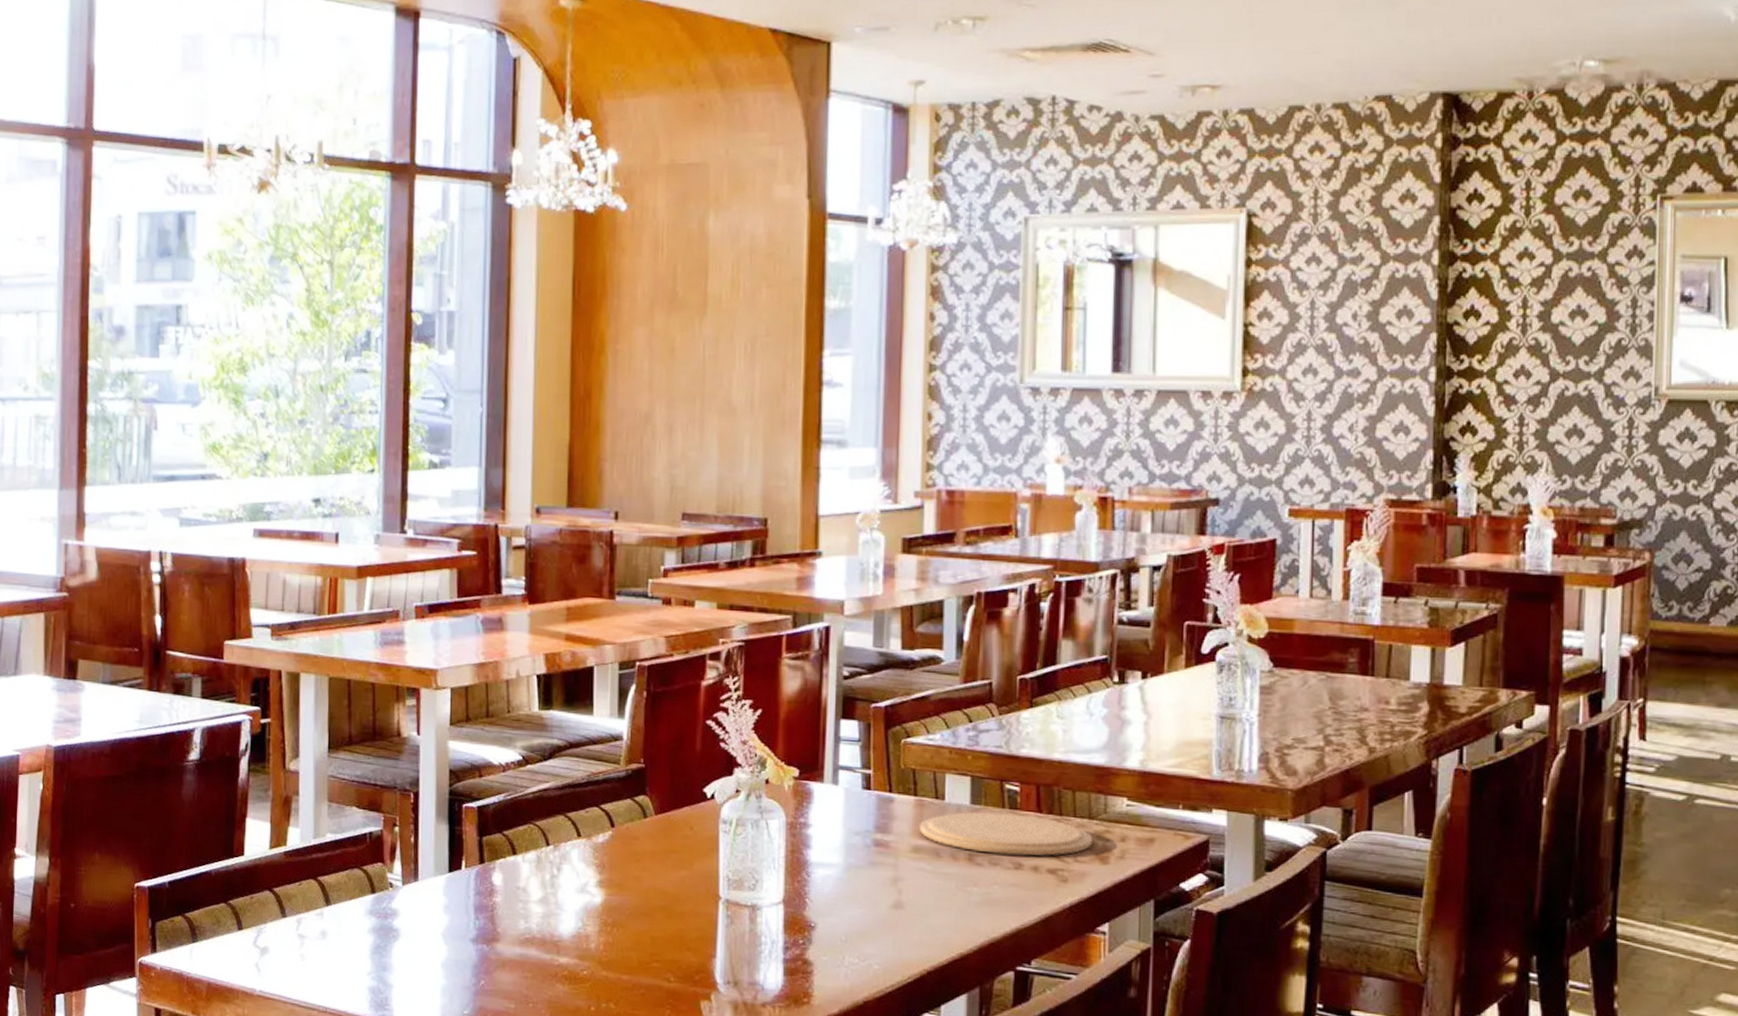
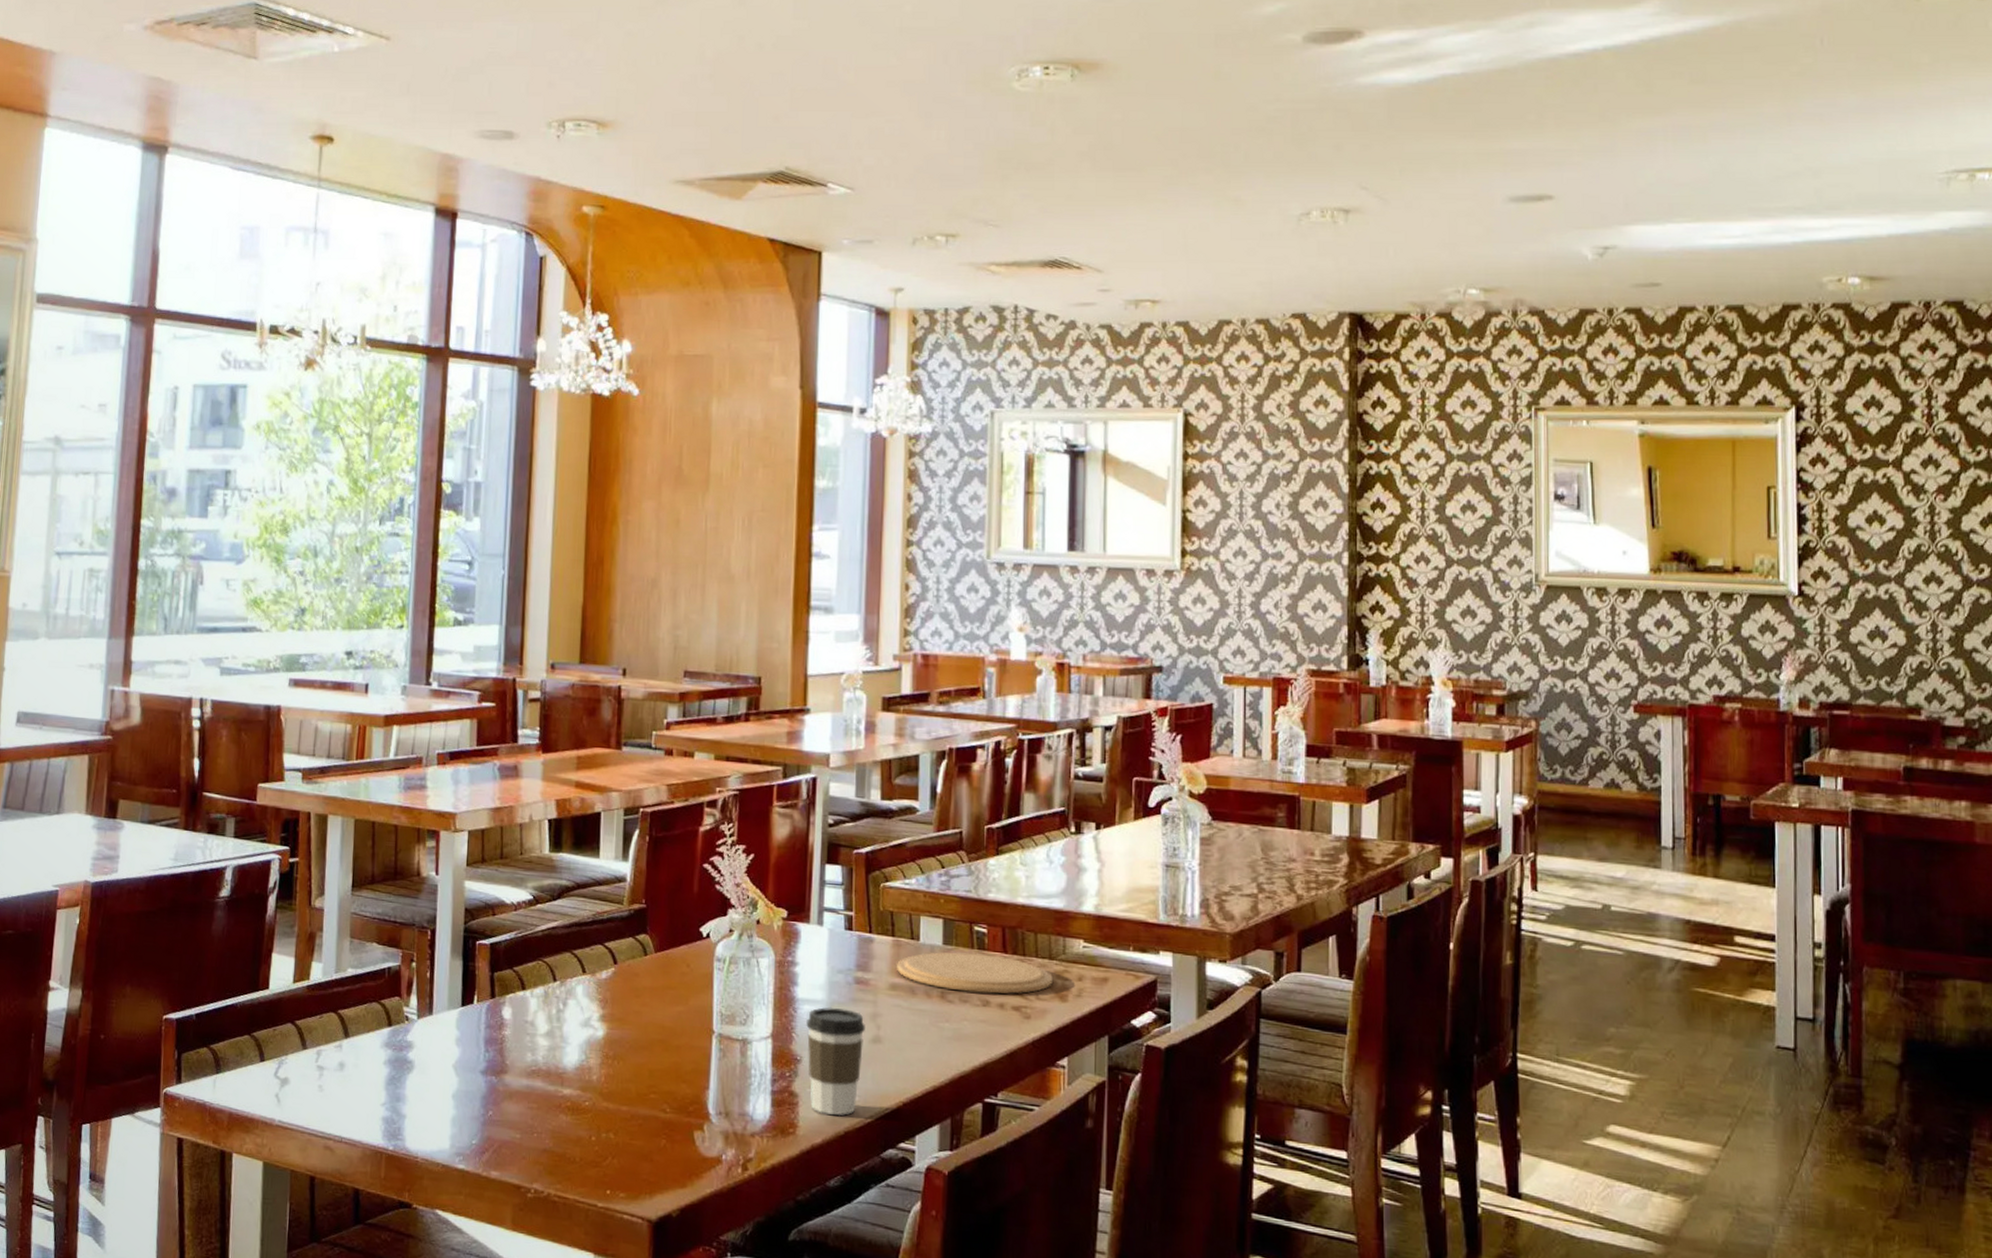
coffee cup: none [821,871,885,985] -> present [806,1007,865,1116]

